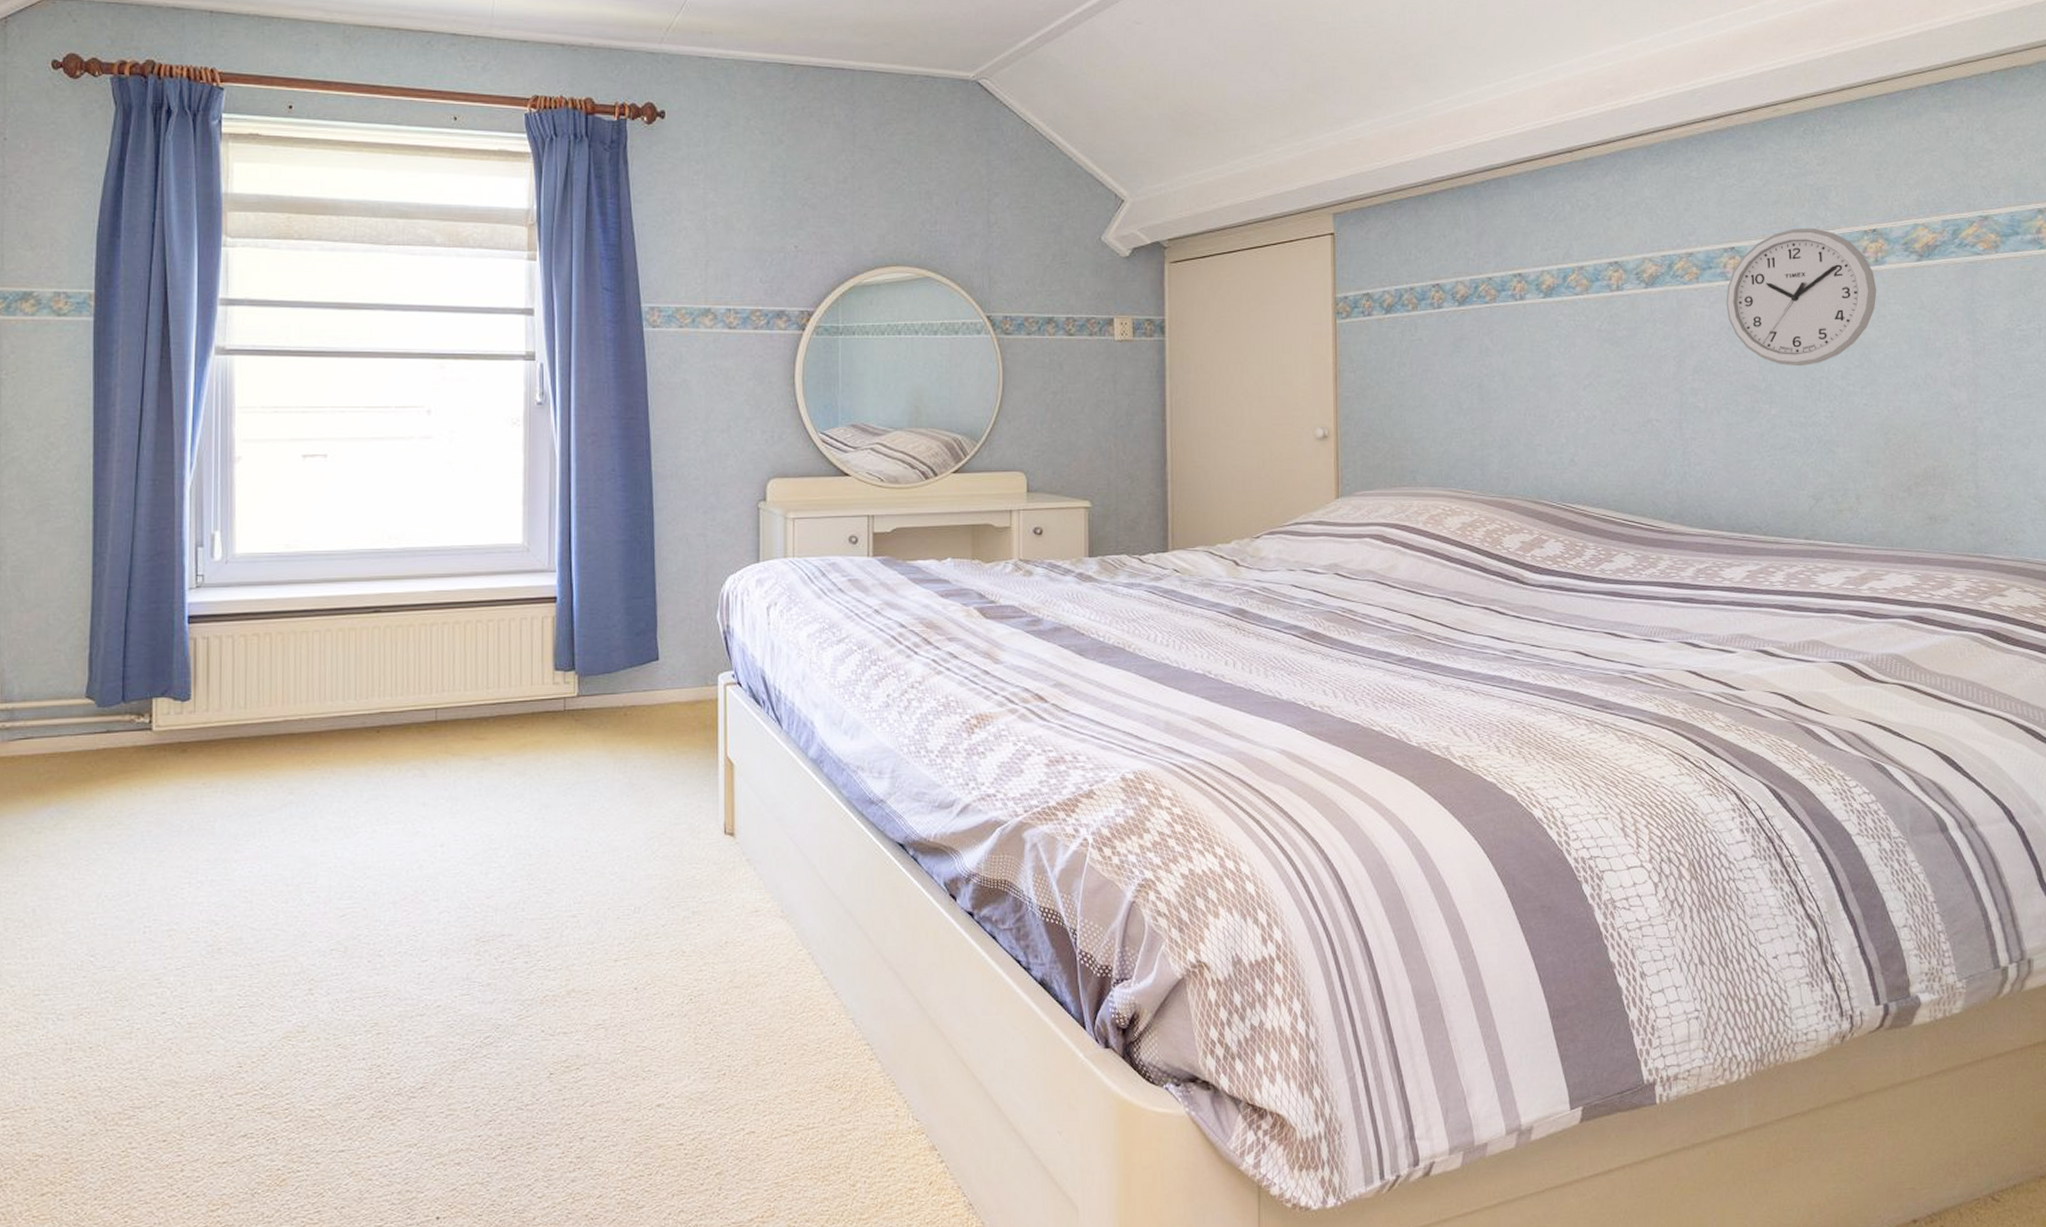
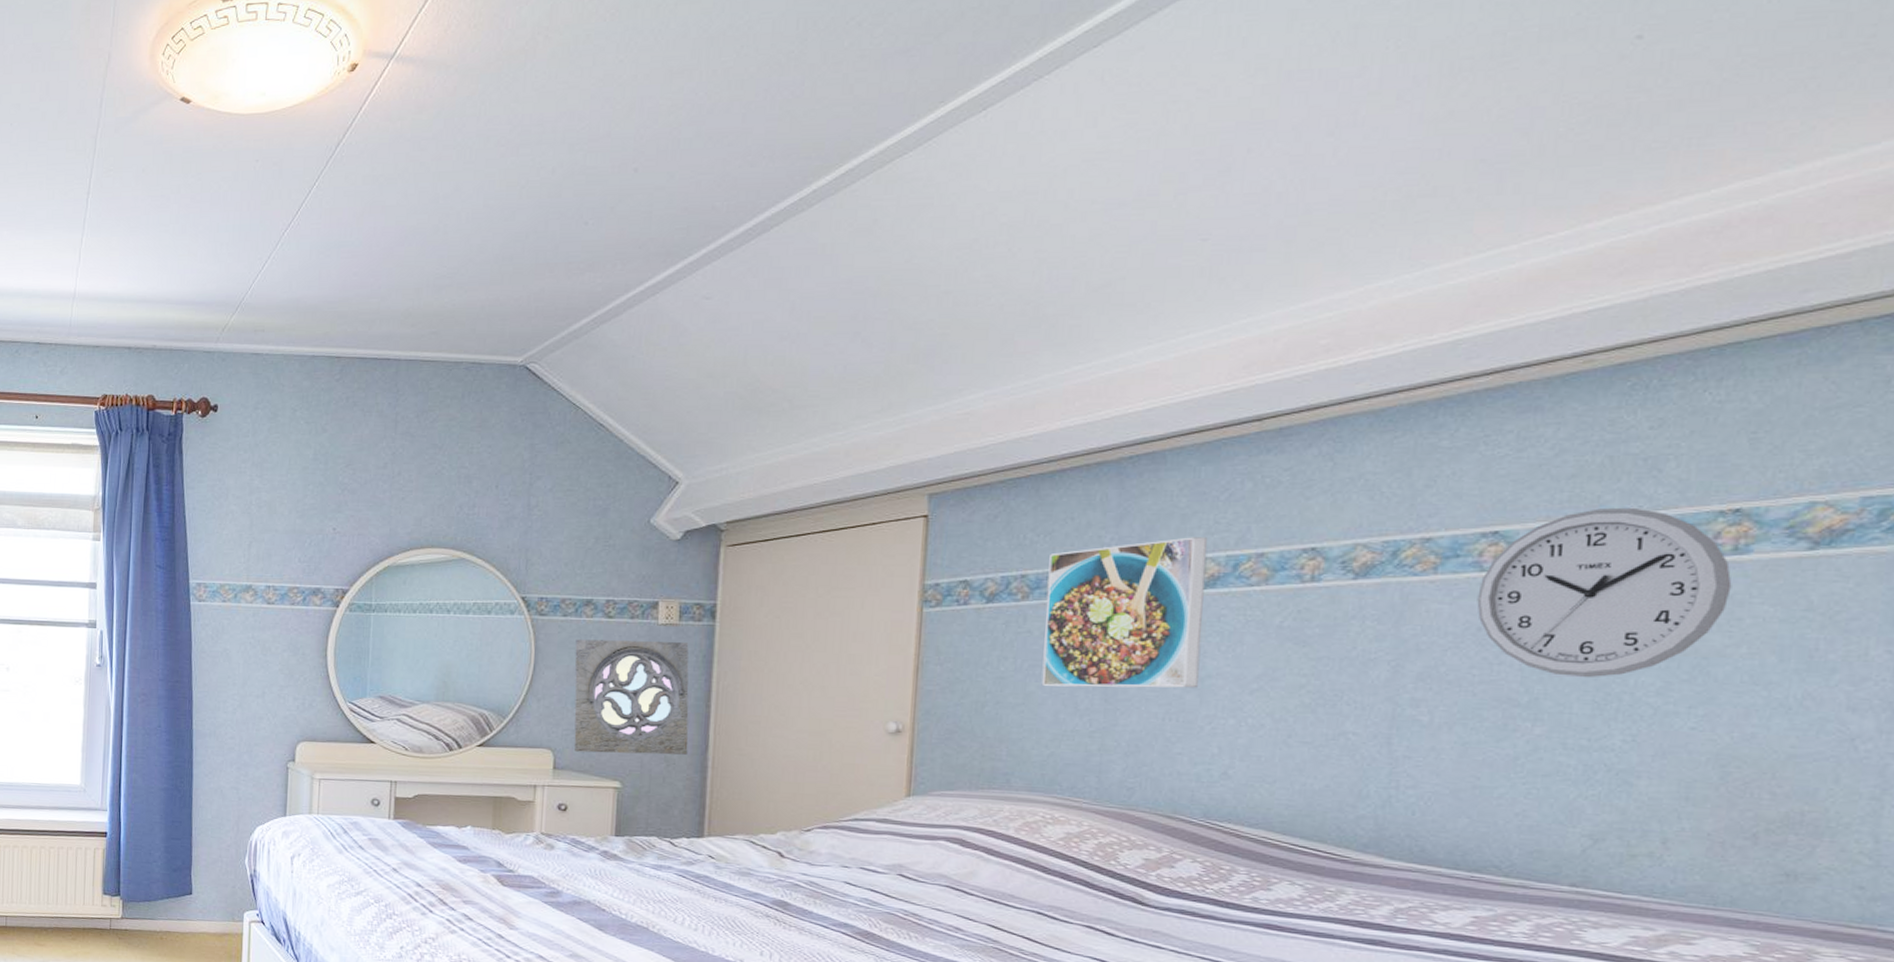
wall ornament: none [1040,358,1149,473] -> present [574,639,689,755]
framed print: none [1430,252,1547,388] -> present [1041,537,1208,688]

